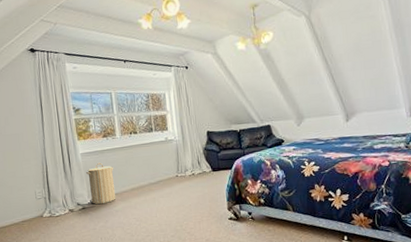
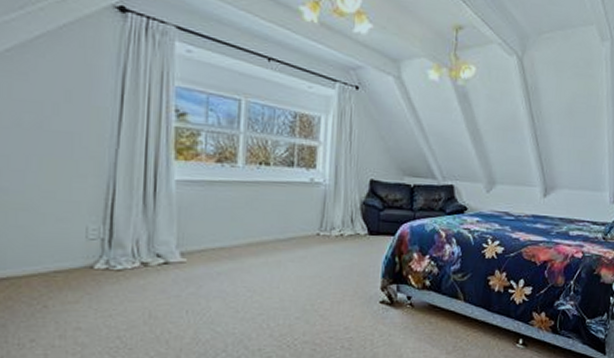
laundry hamper: present [86,162,116,204] -> none [180,198,226,260]

